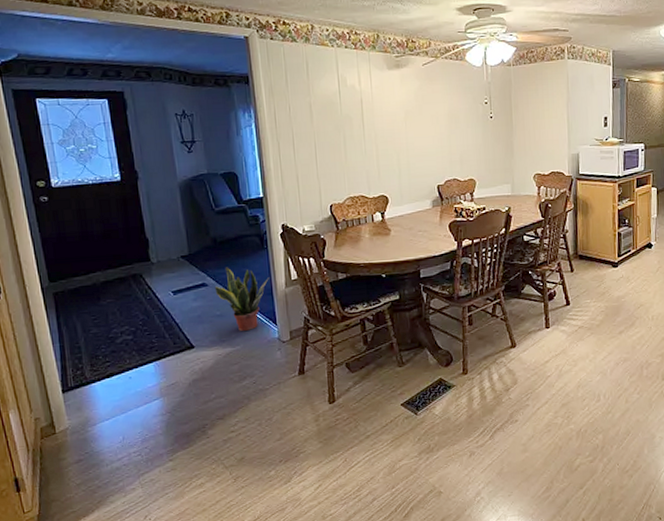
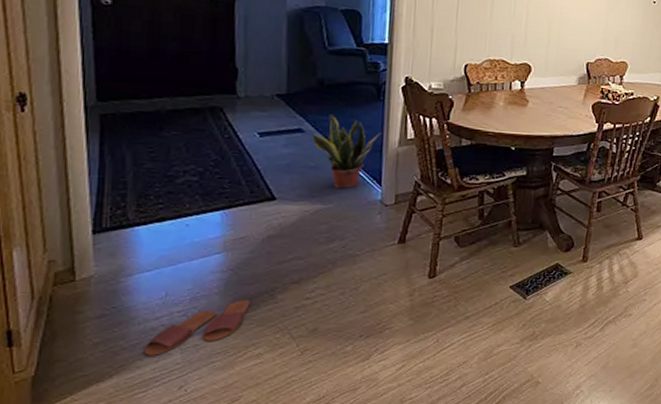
slippers: none [114,437,188,492] -> present [144,300,250,356]

